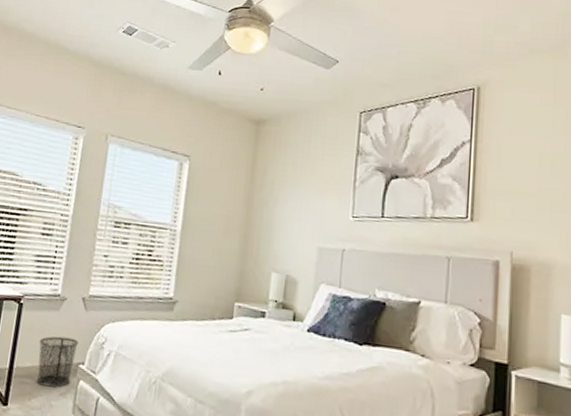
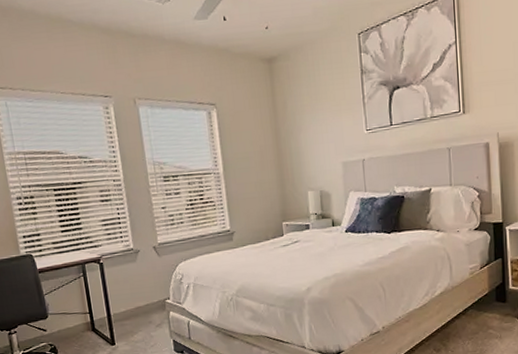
waste bin: present [36,336,78,388] -> none [126,281,162,323]

